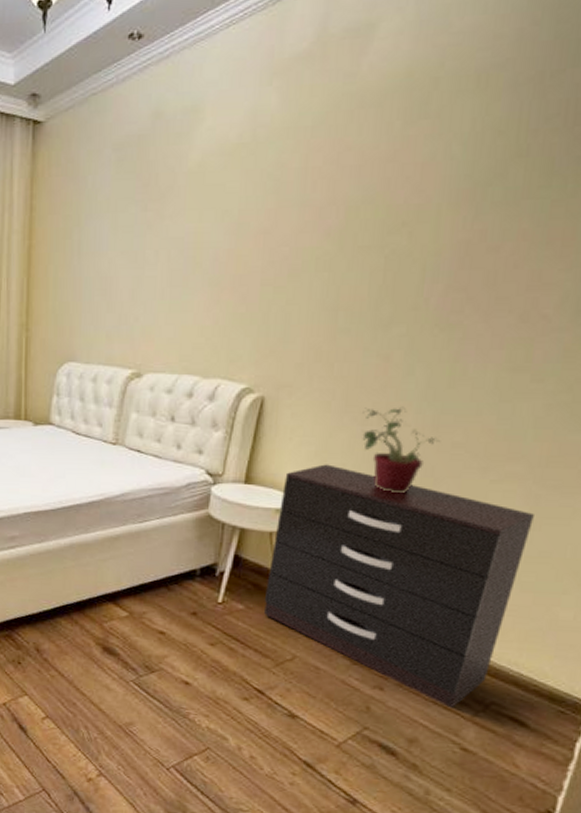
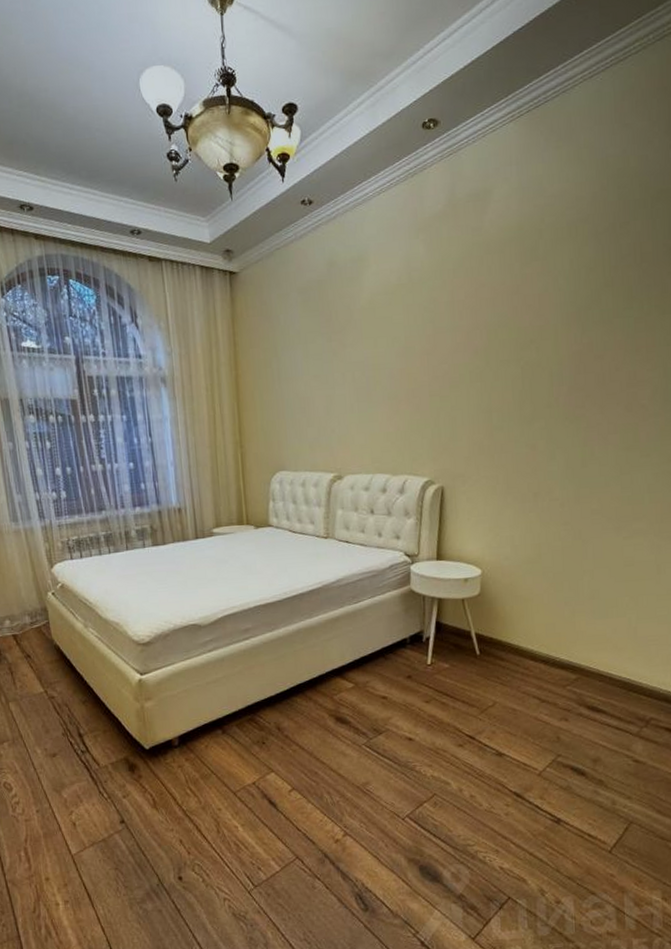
dresser: present [264,464,534,709] -> none [464,537,659,728]
potted plant: present [362,406,441,493] -> none [521,485,583,555]

